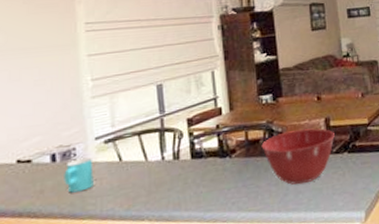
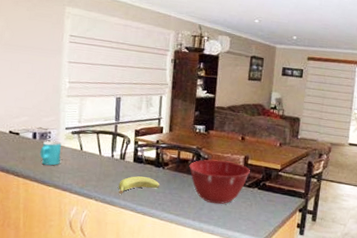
banana: none [176,173,230,204] -> present [118,176,161,194]

